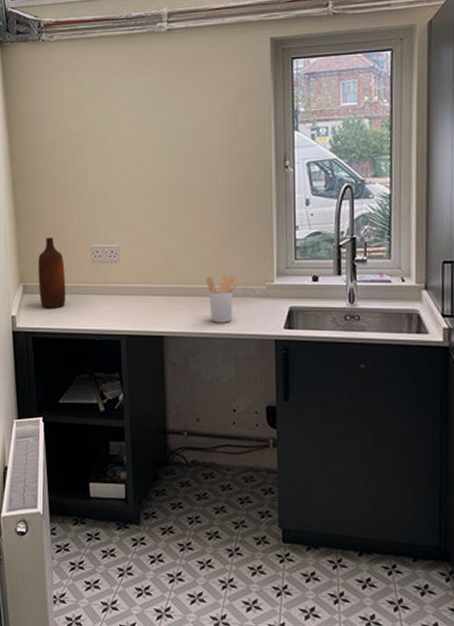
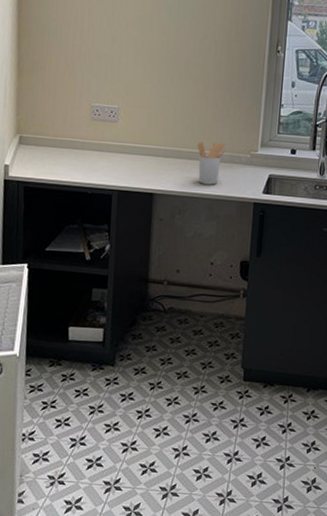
bottle: present [38,237,66,309] -> none [35,92,64,161]

